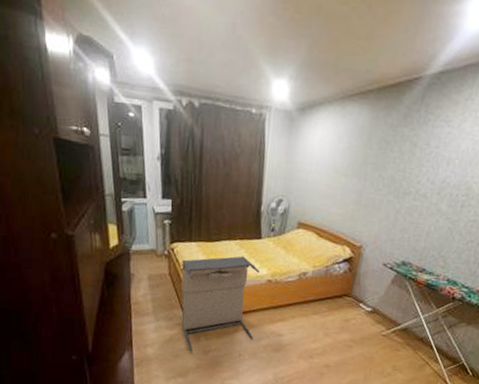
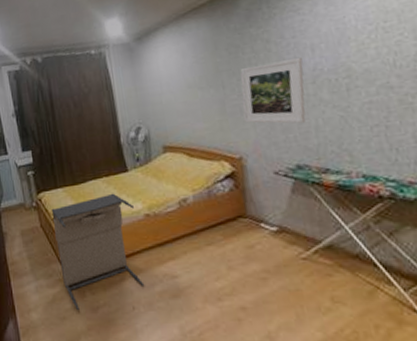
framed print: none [372,165,437,228] -> present [240,57,306,124]

